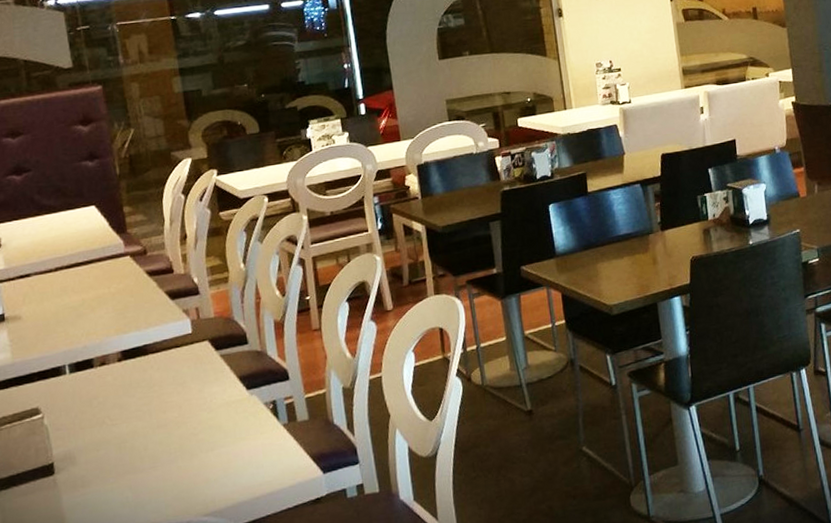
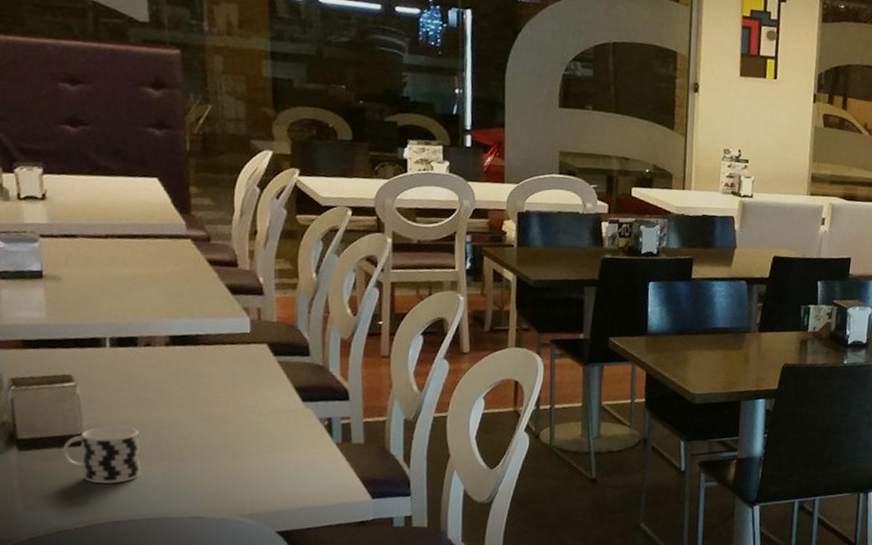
cup: none [38,447,110,509] -> present [63,425,141,484]

